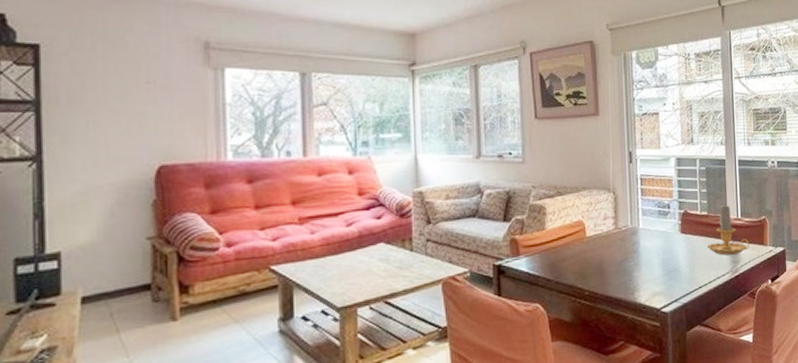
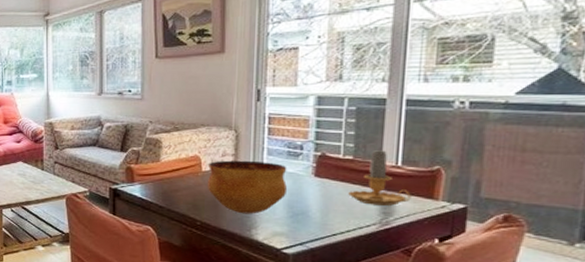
bowl: none [591,222,660,278] -> present [207,160,287,214]

